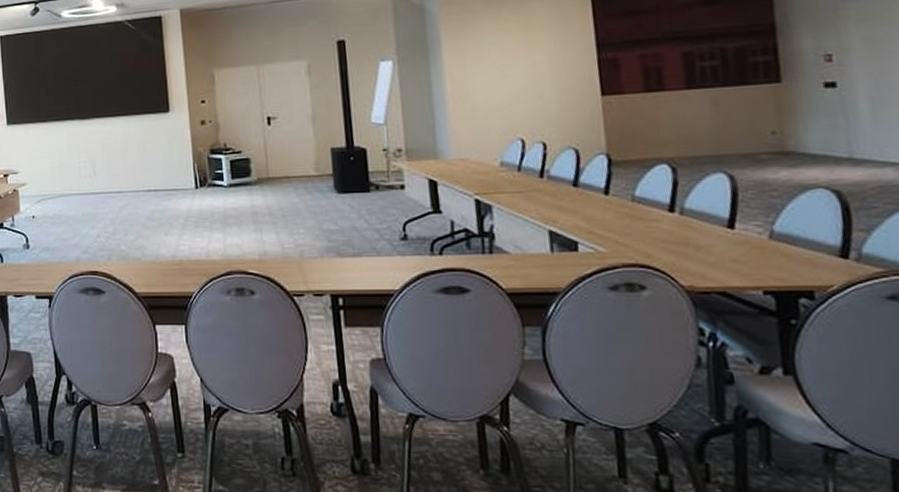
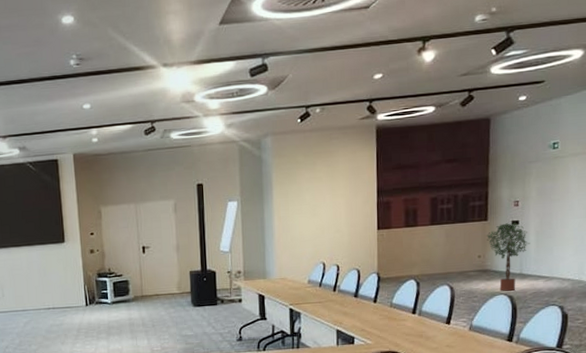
potted tree: none [782,84,862,183] -> present [487,222,531,291]

